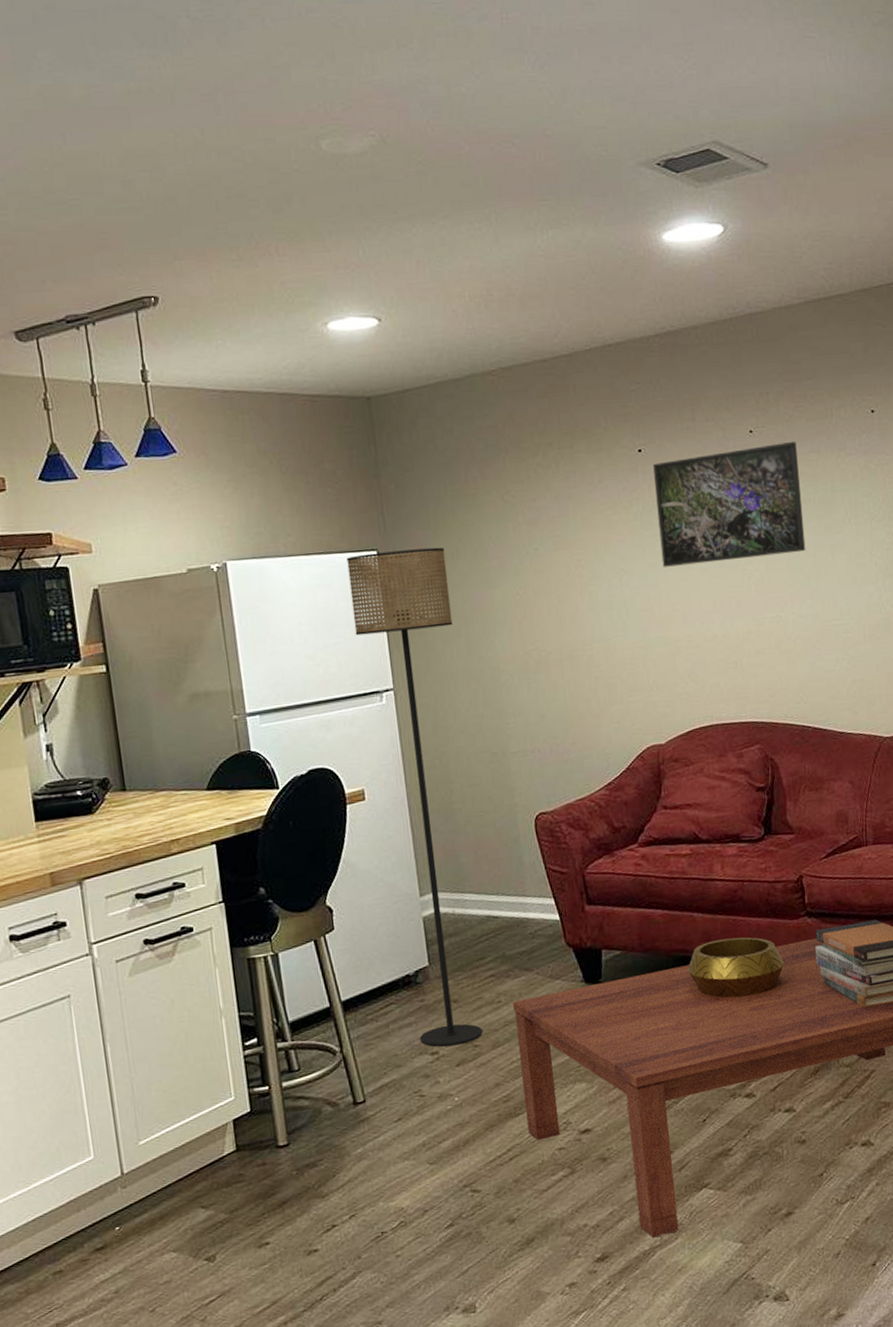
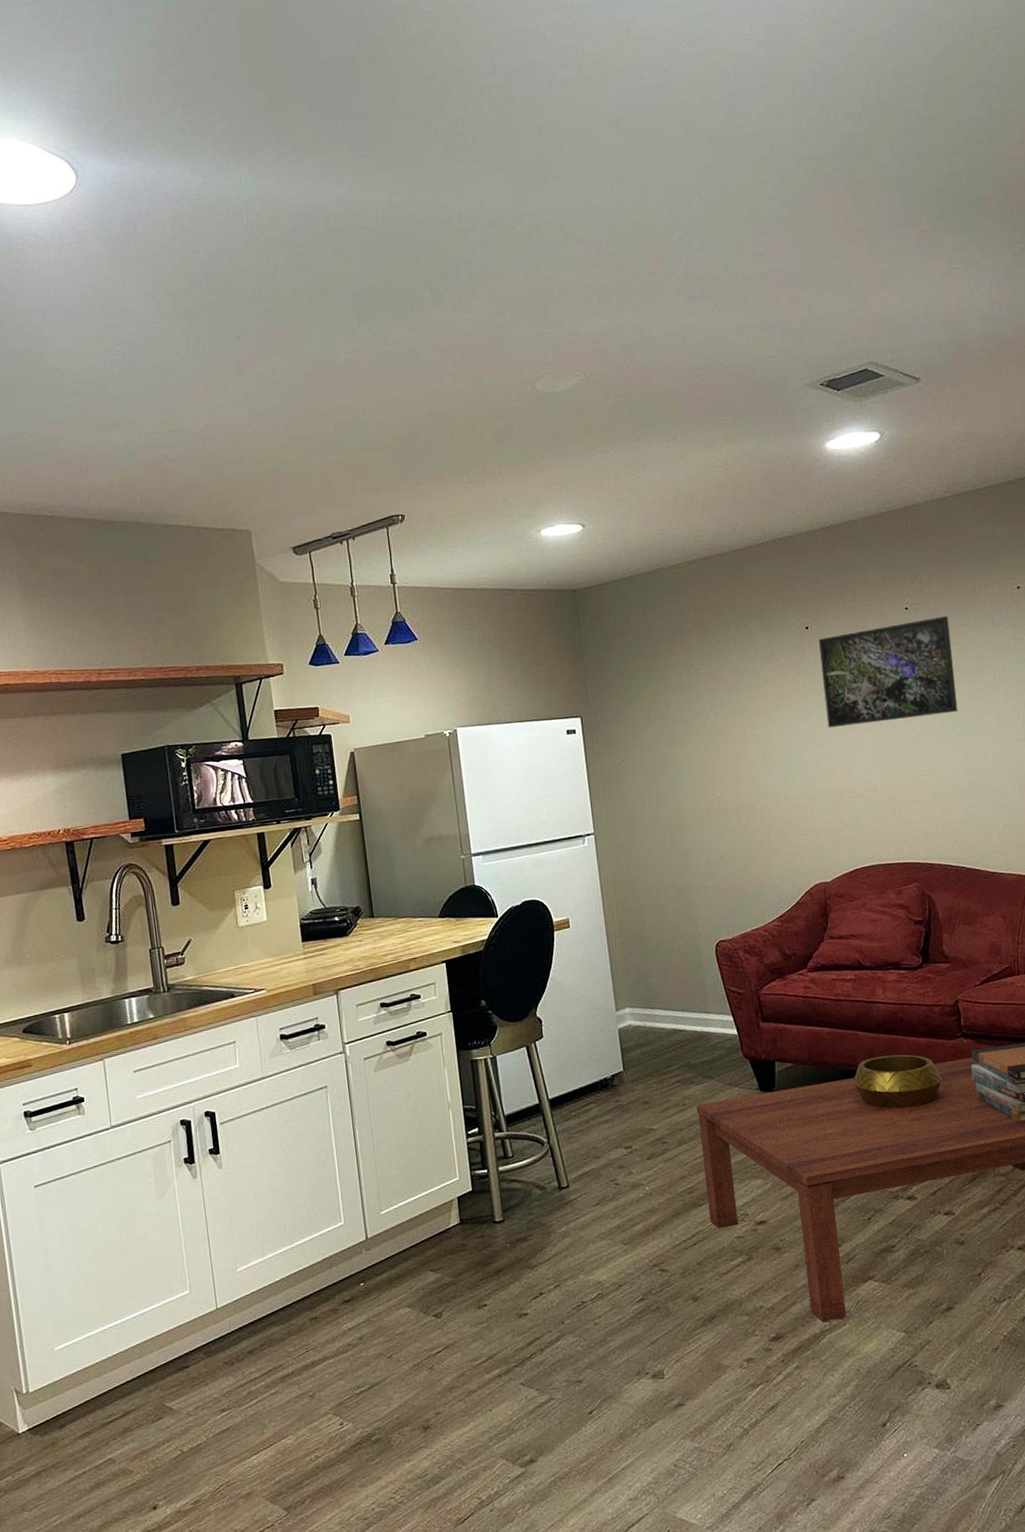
floor lamp: present [346,547,483,1047] -> none [555,713,670,1142]

